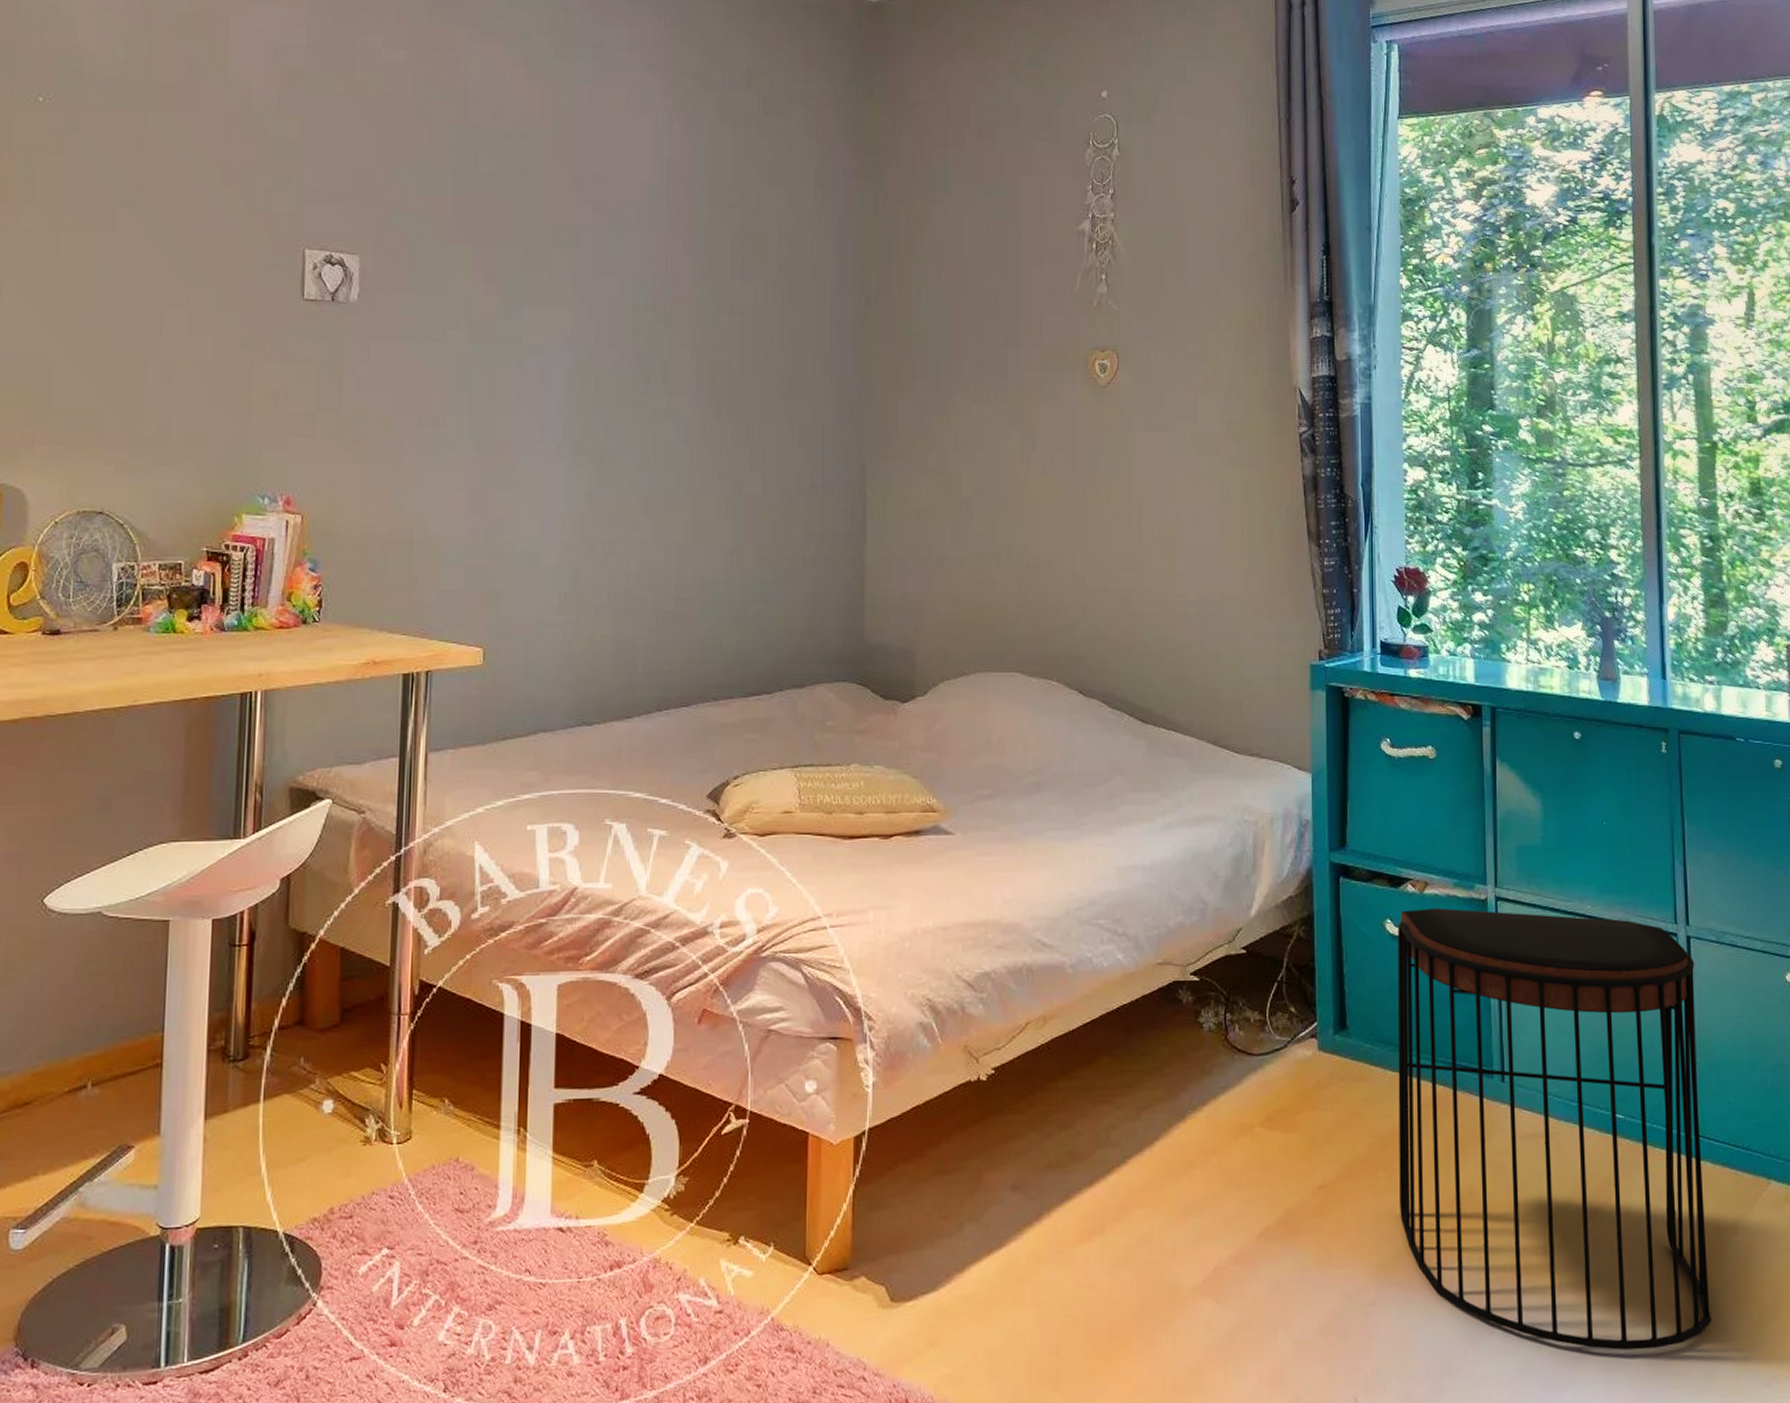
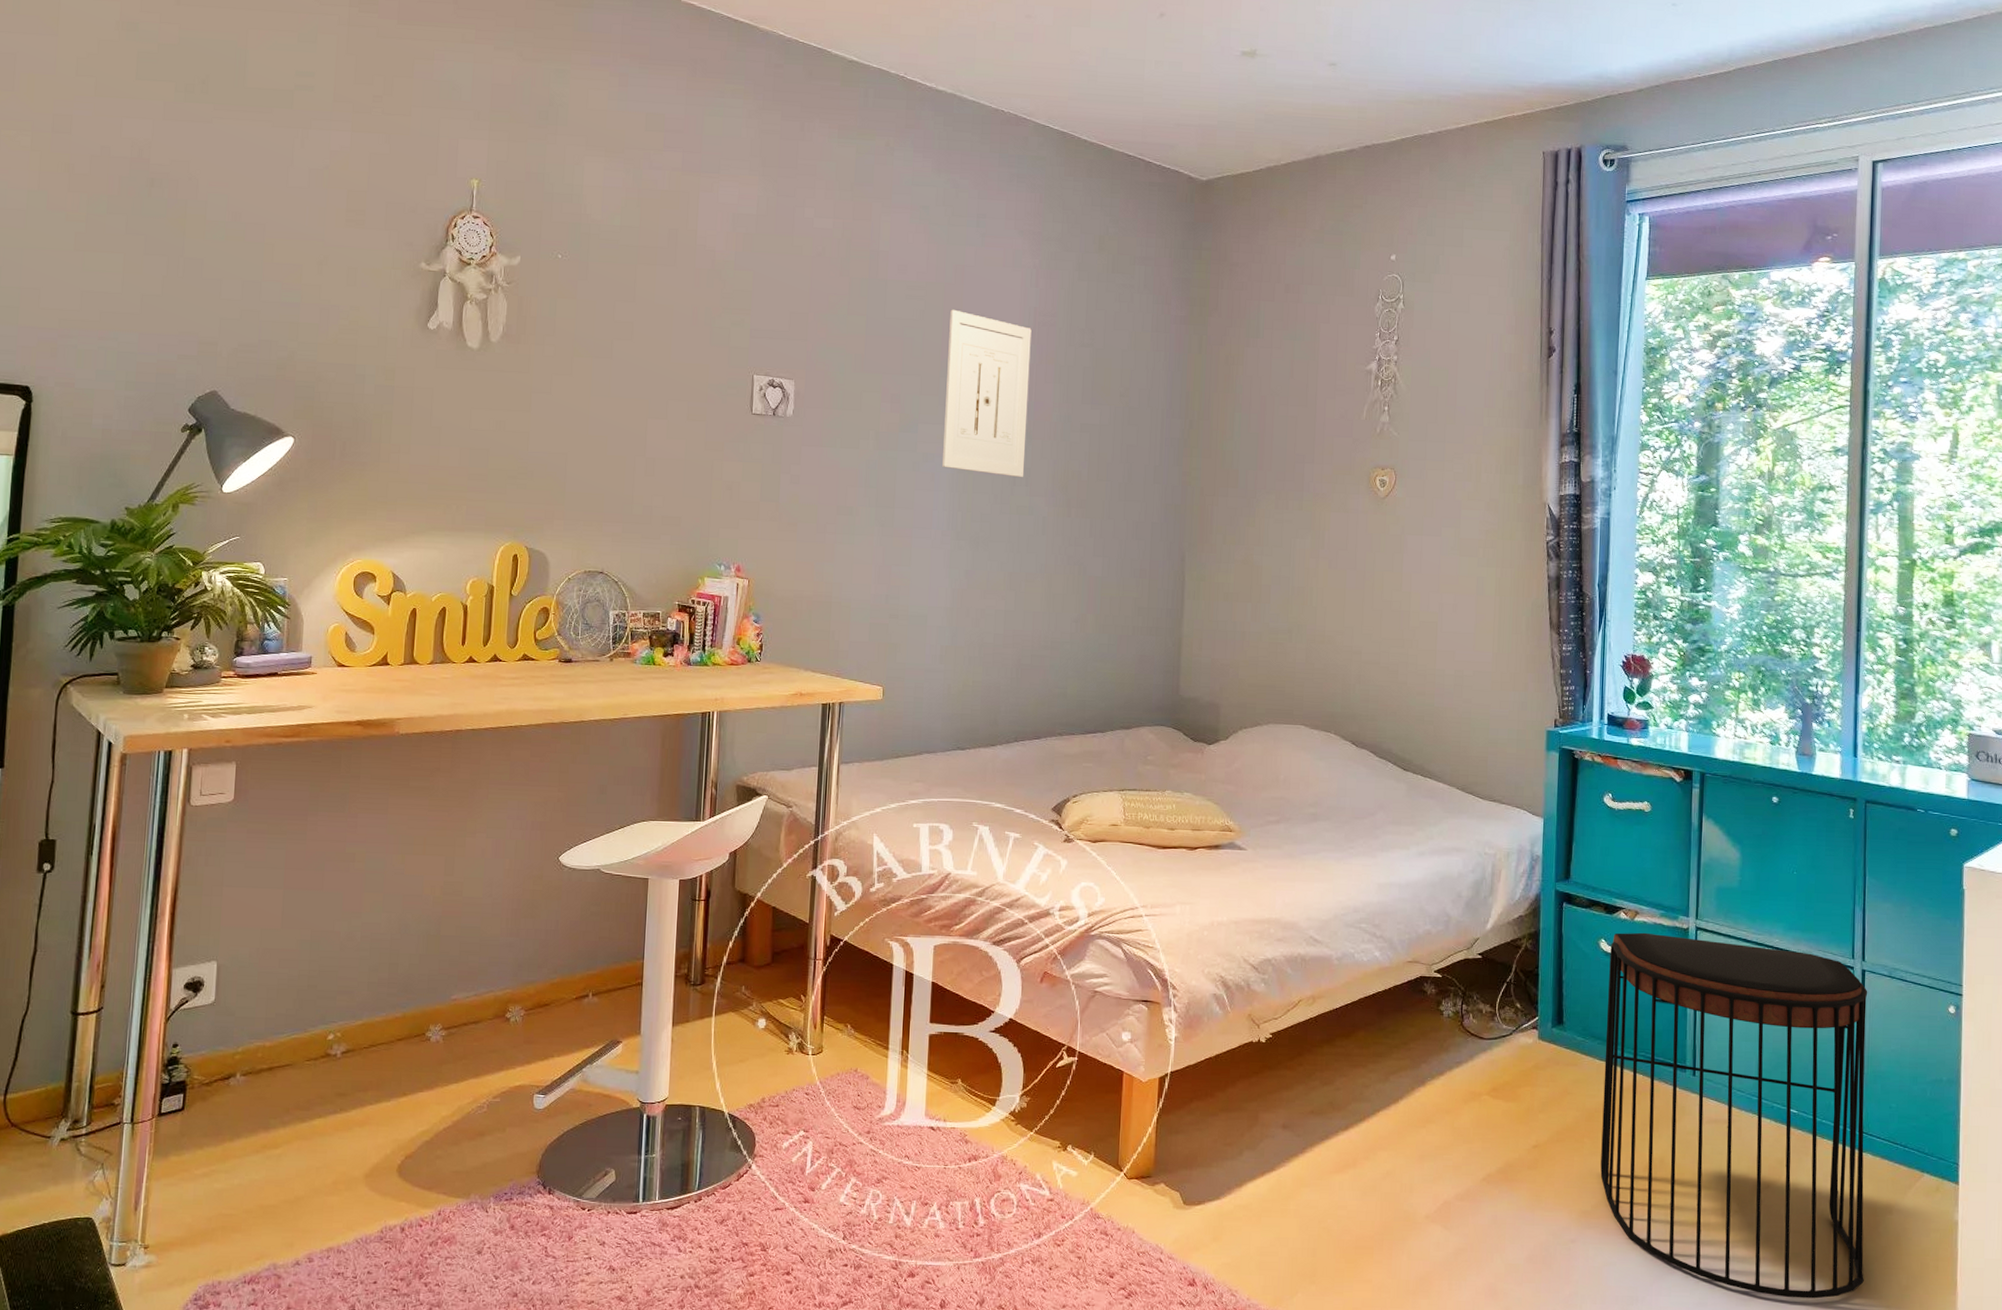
wall art: none [555,162,665,374] -> present [942,309,1032,478]

